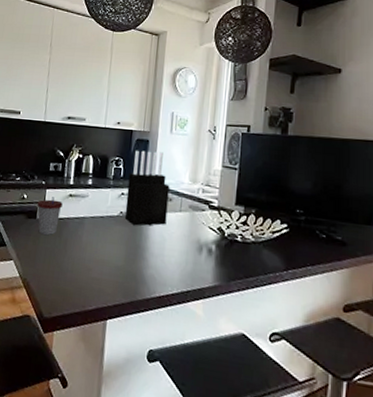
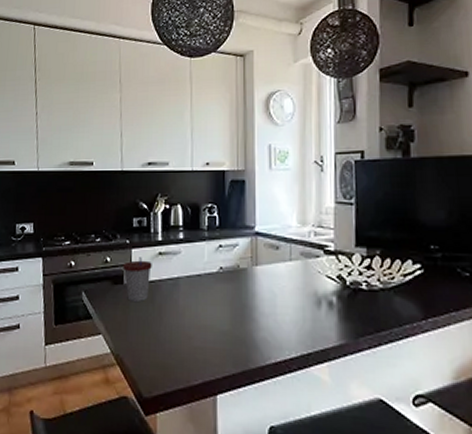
knife block: present [124,150,170,227] -> none [225,193,275,282]

